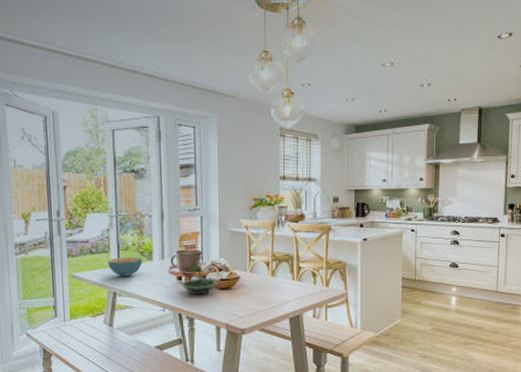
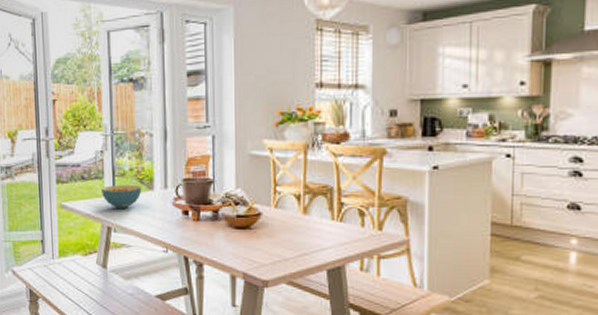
terrarium: present [180,256,219,295] -> none [186,186,235,235]

